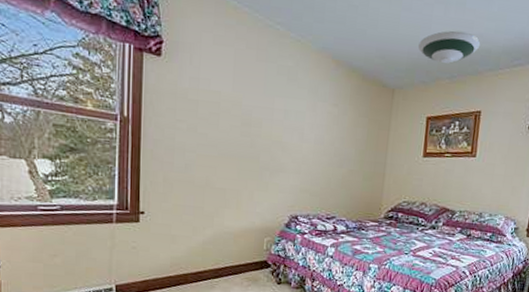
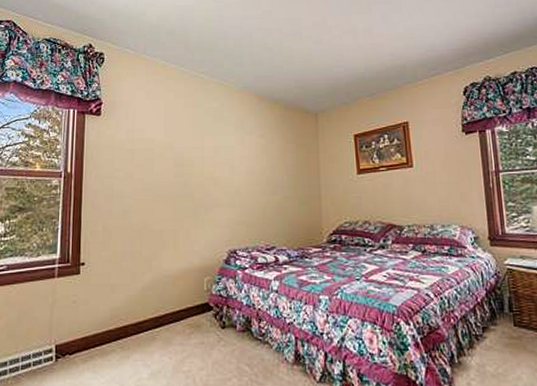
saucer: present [418,30,481,64] -> none [334,53,394,83]

